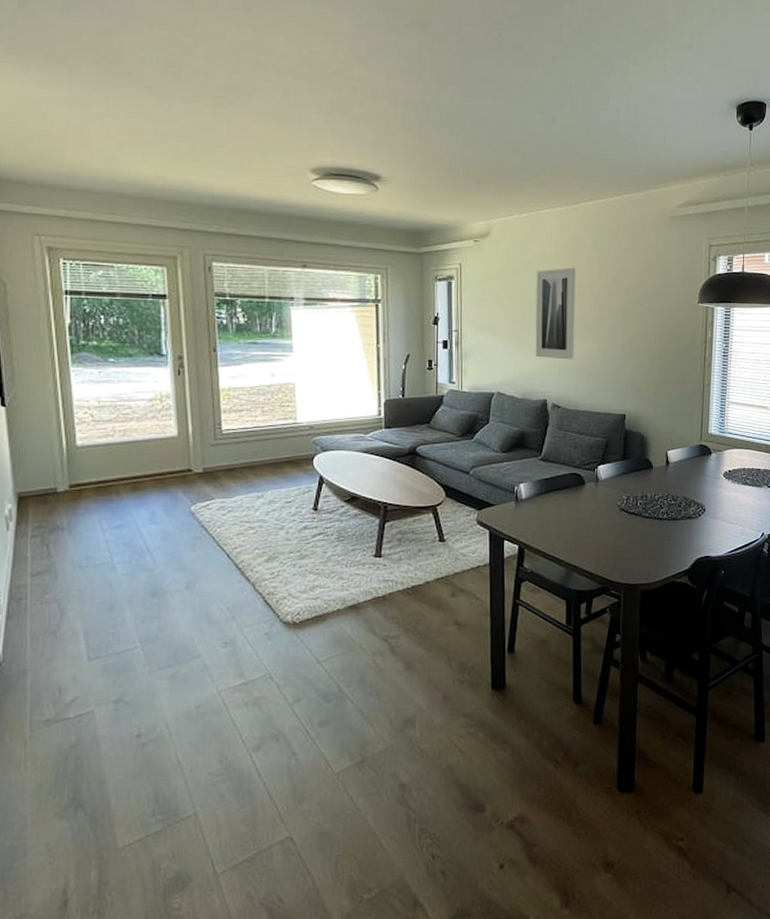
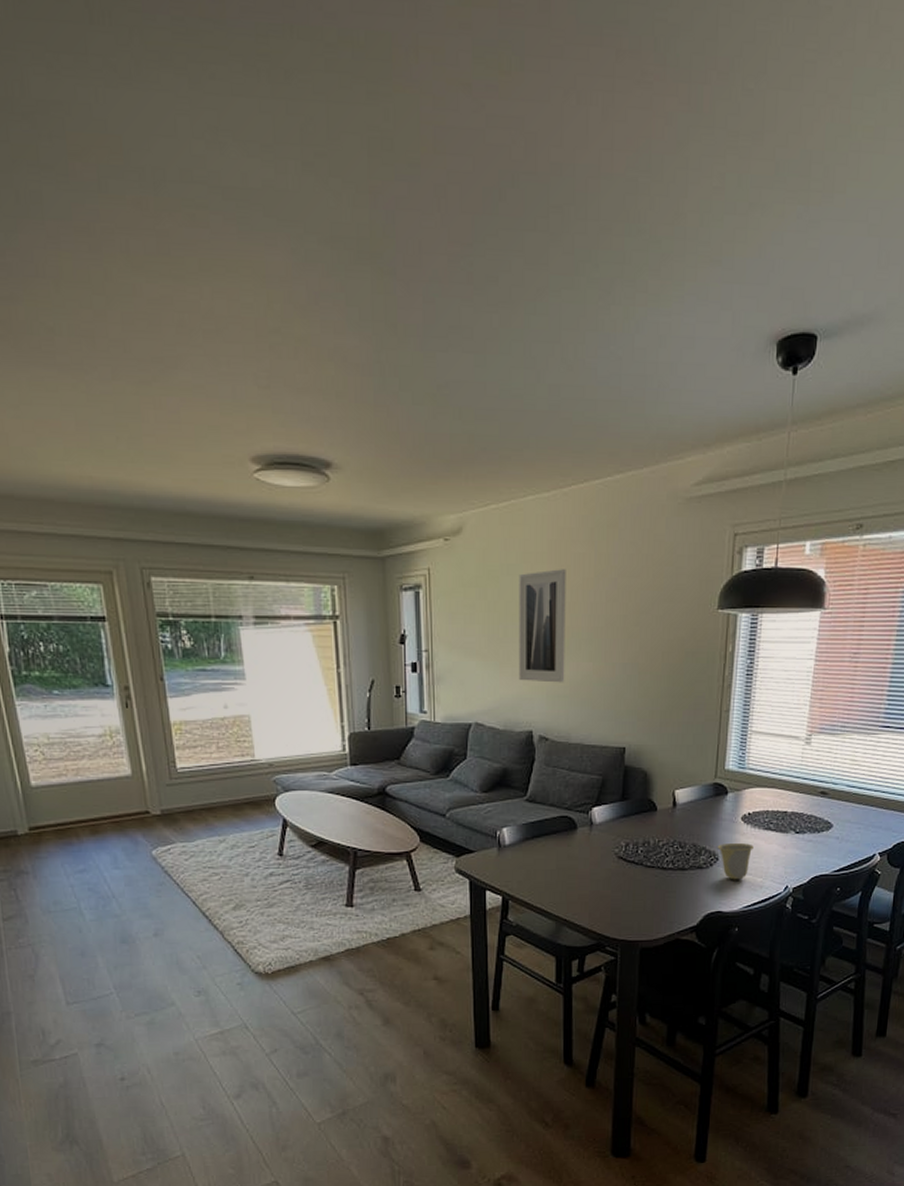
cup: none [704,496,734,528] -> present [717,843,754,880]

